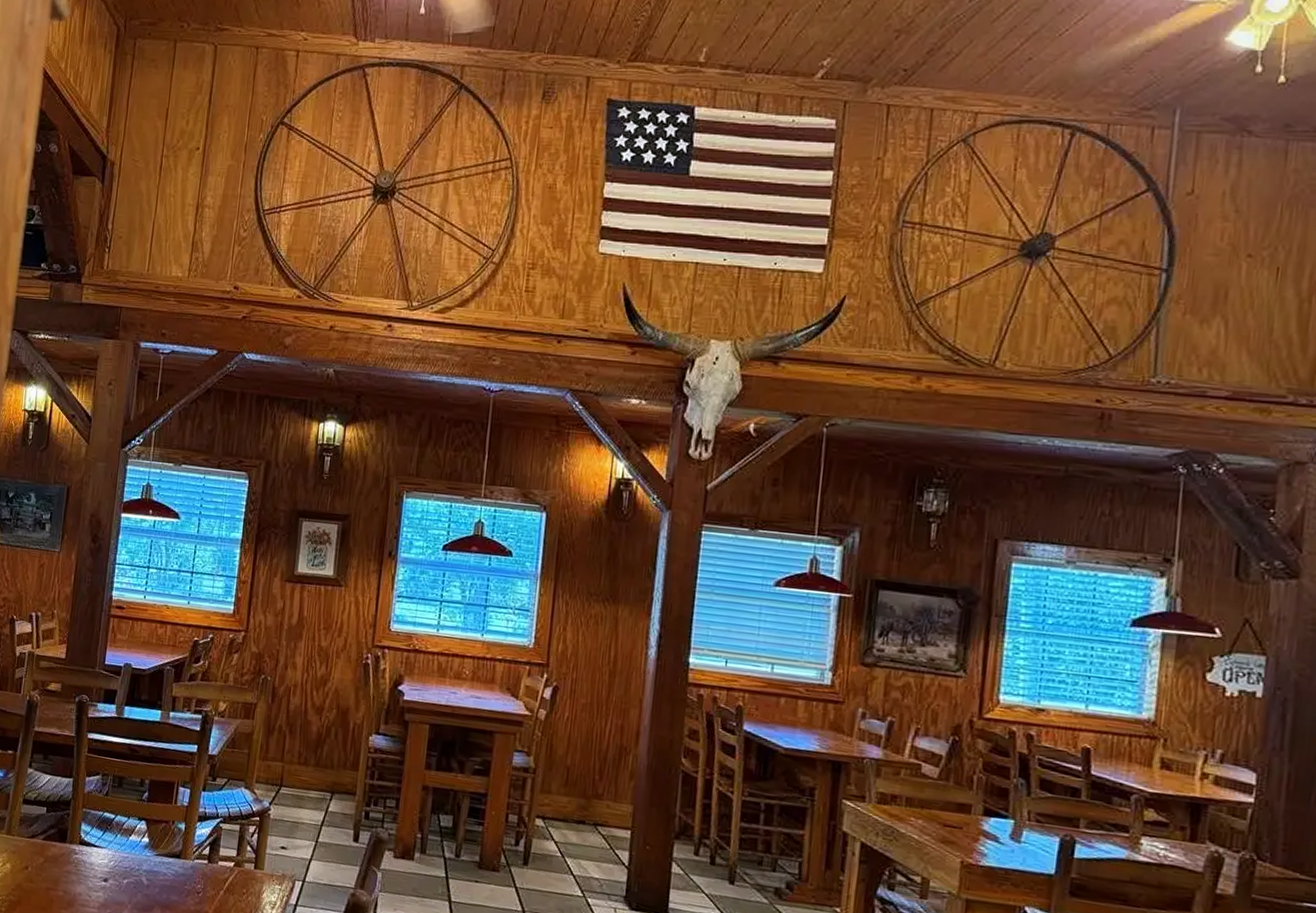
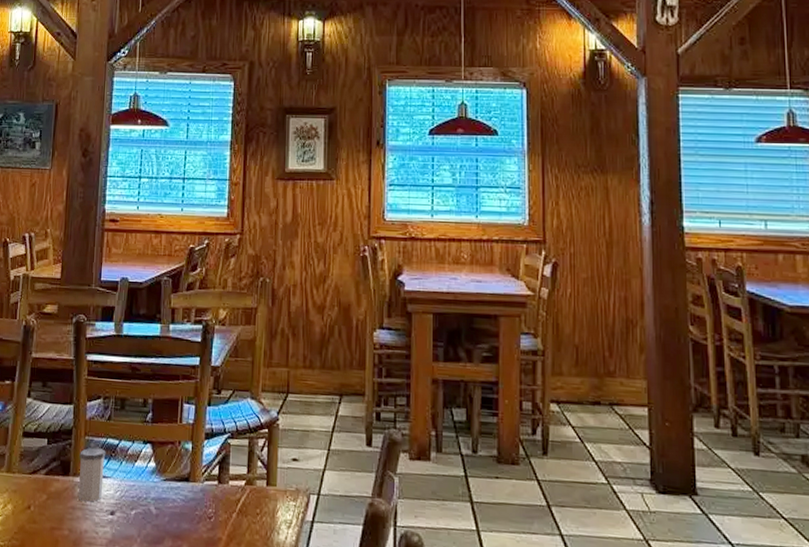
salt shaker: none [73,819,102,869] -> present [77,447,106,502]

